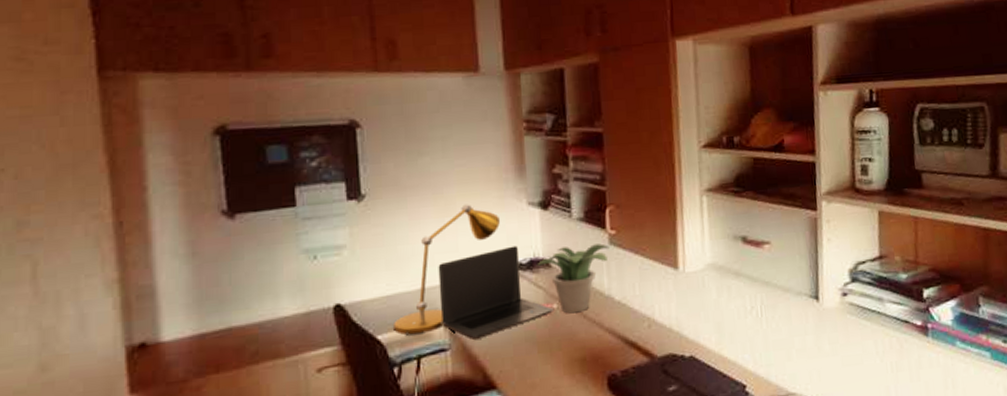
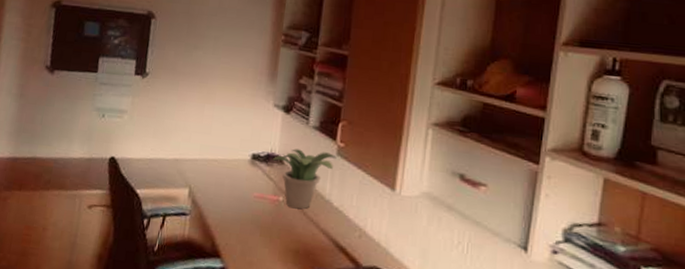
desk lamp: present [394,204,500,337] -> none [150,96,249,198]
laptop computer: present [438,245,555,341] -> none [187,138,280,213]

